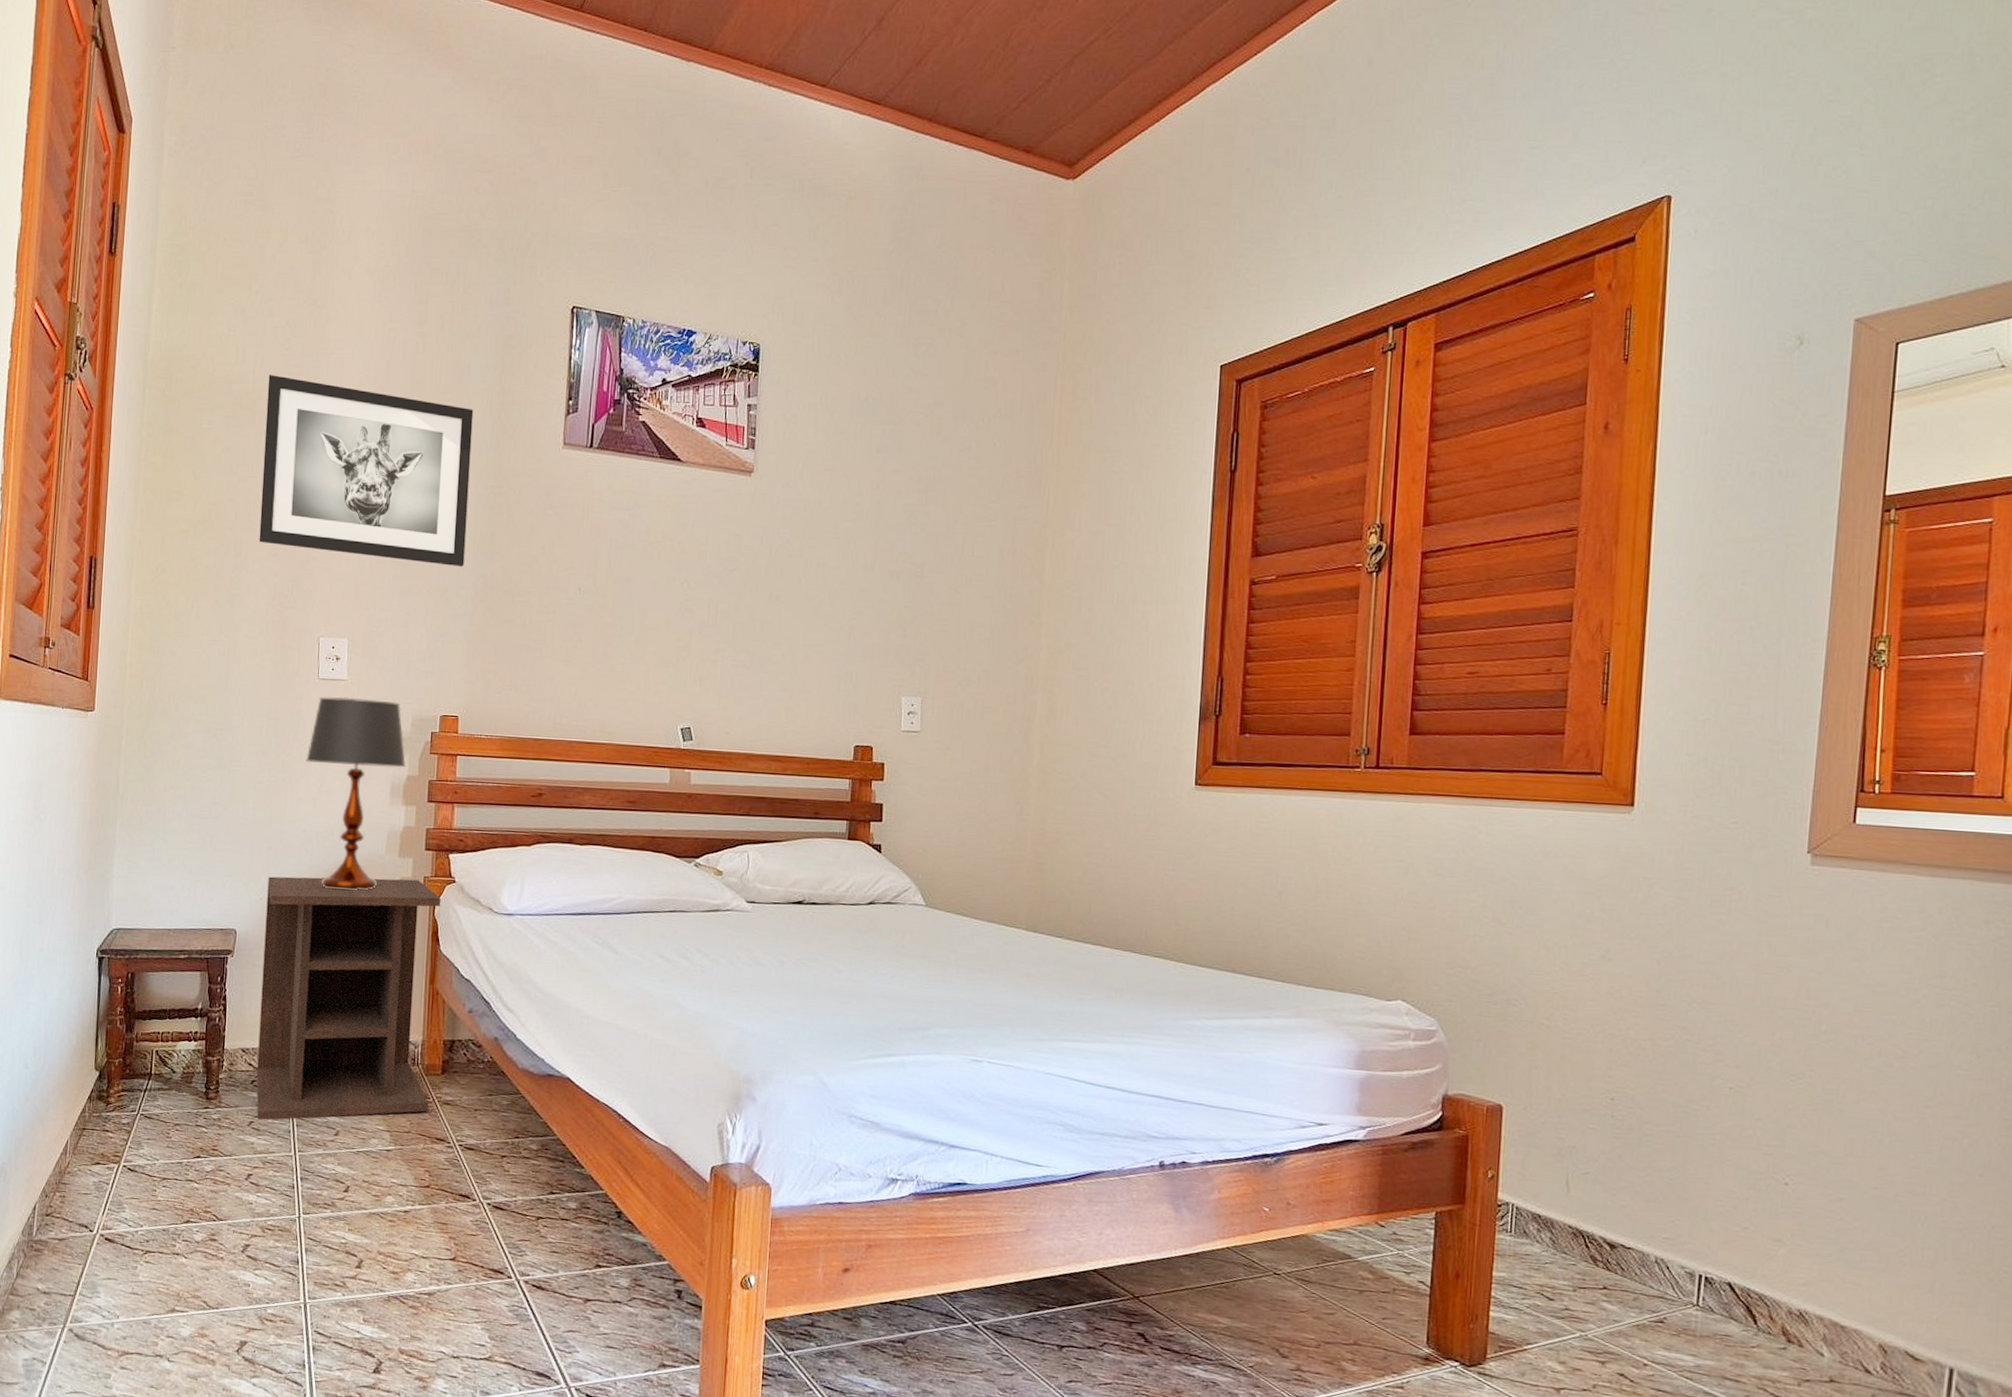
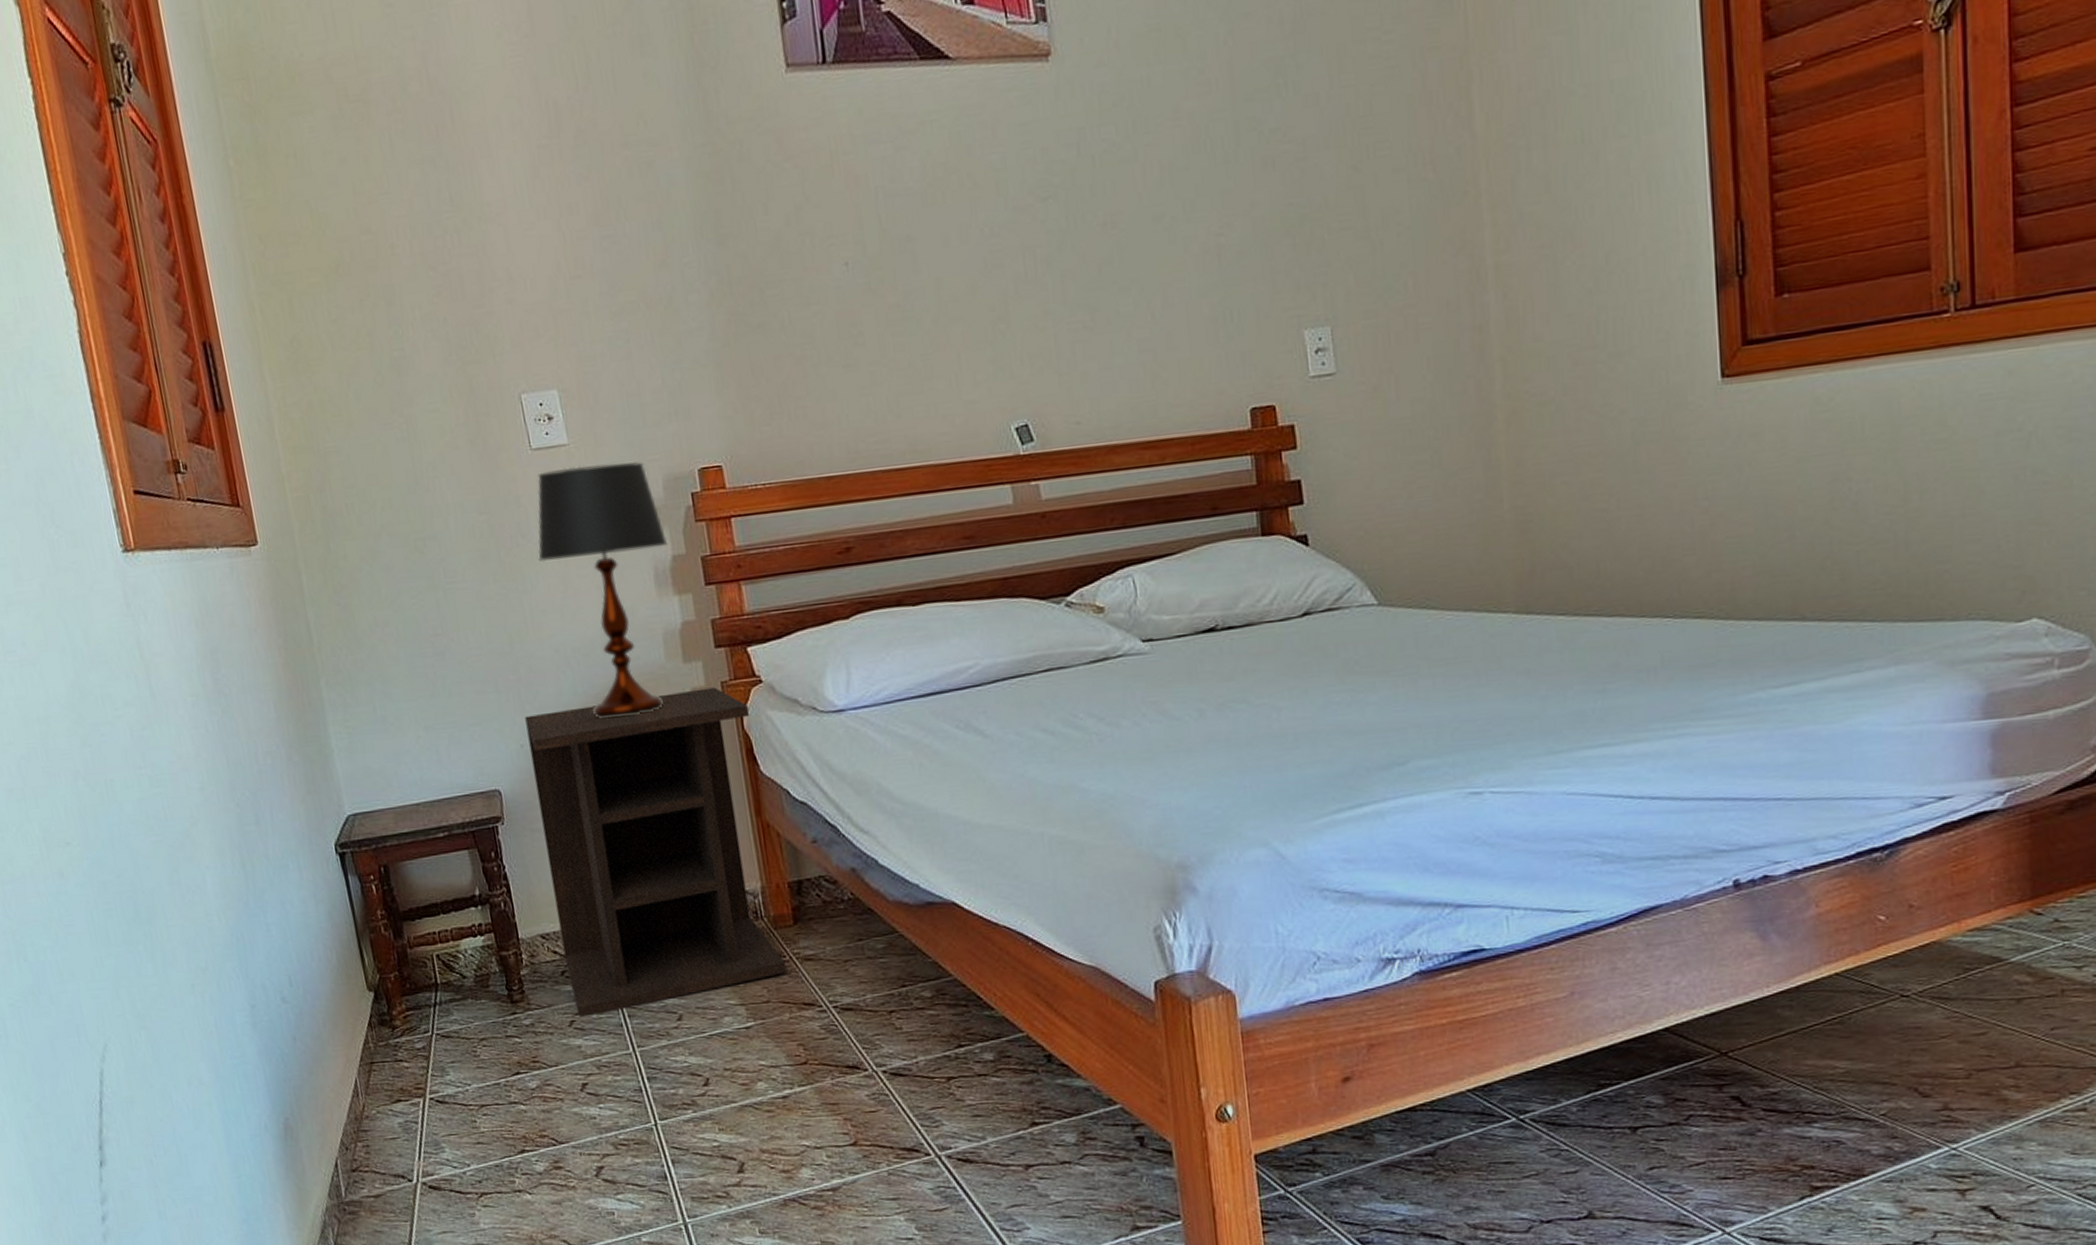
wall art: present [259,375,474,568] -> none [374,40,688,282]

